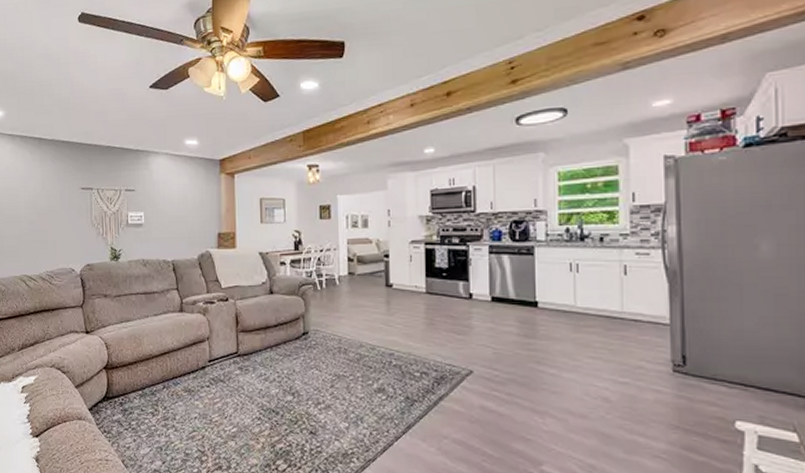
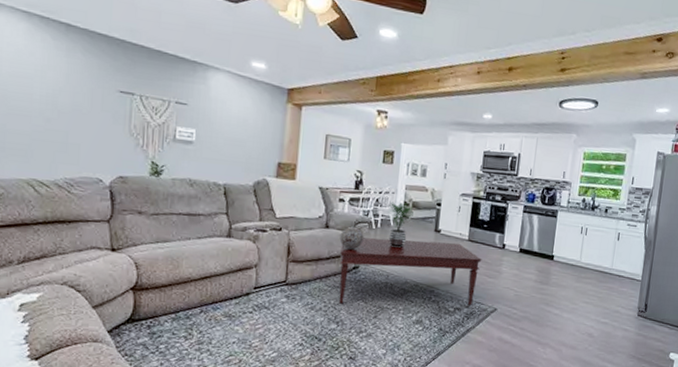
decorative sphere: none [285,290,310,314] -> present [339,226,364,250]
coffee table: none [287,297,446,374] -> present [339,237,482,305]
potted plant: none [332,258,359,308] -> present [388,202,414,248]

